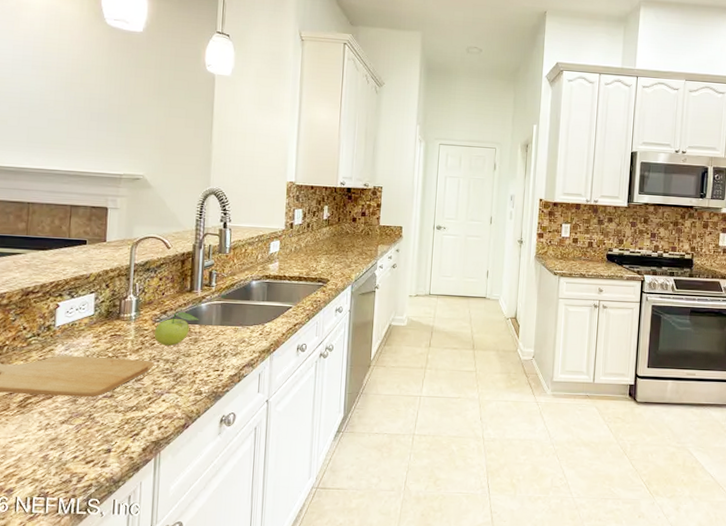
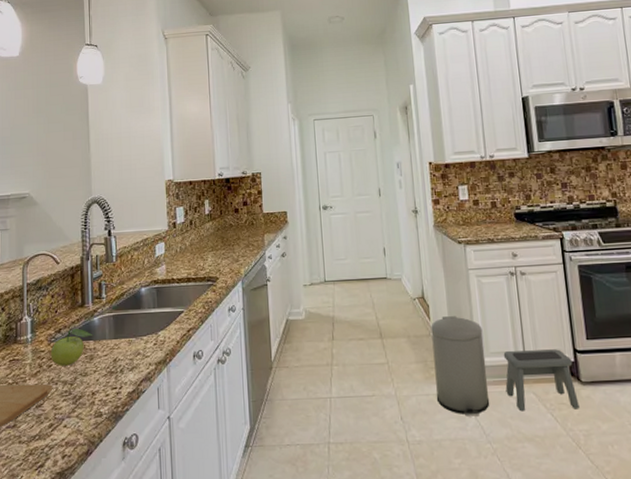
pedal bin: none [513,336,563,422] -> present [431,316,490,417]
step stool: none [573,371,633,423] -> present [503,349,579,412]

